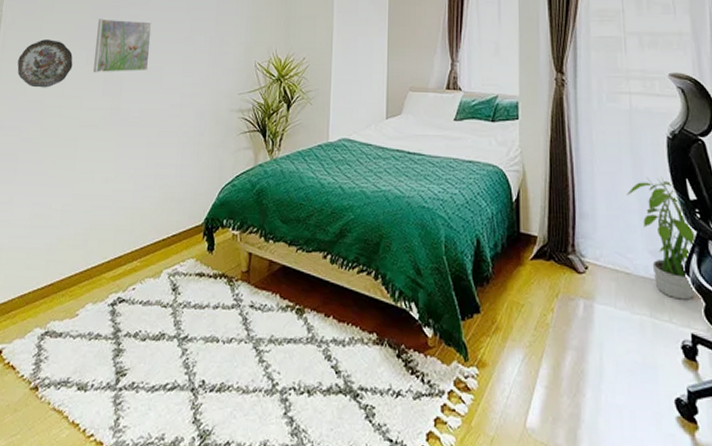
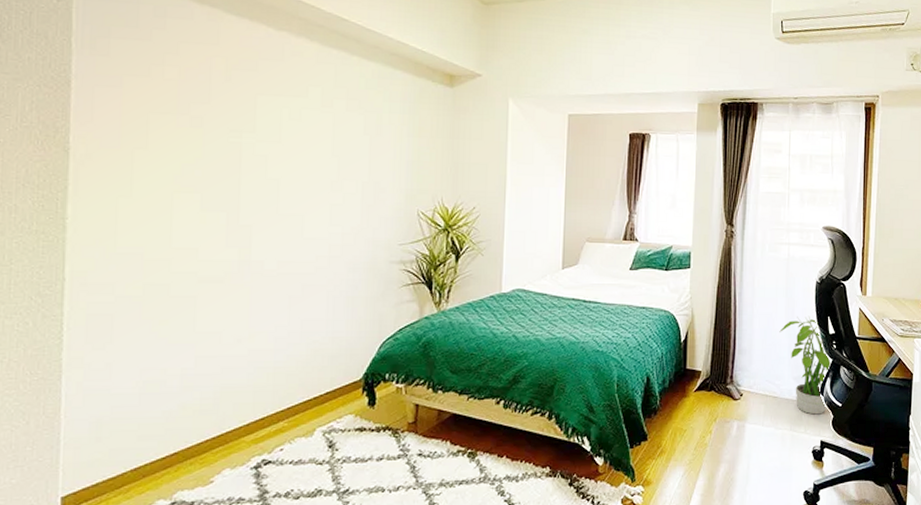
decorative plate: present [17,39,73,88] -> none [100,180,182,238]
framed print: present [93,19,152,73] -> none [211,157,287,221]

